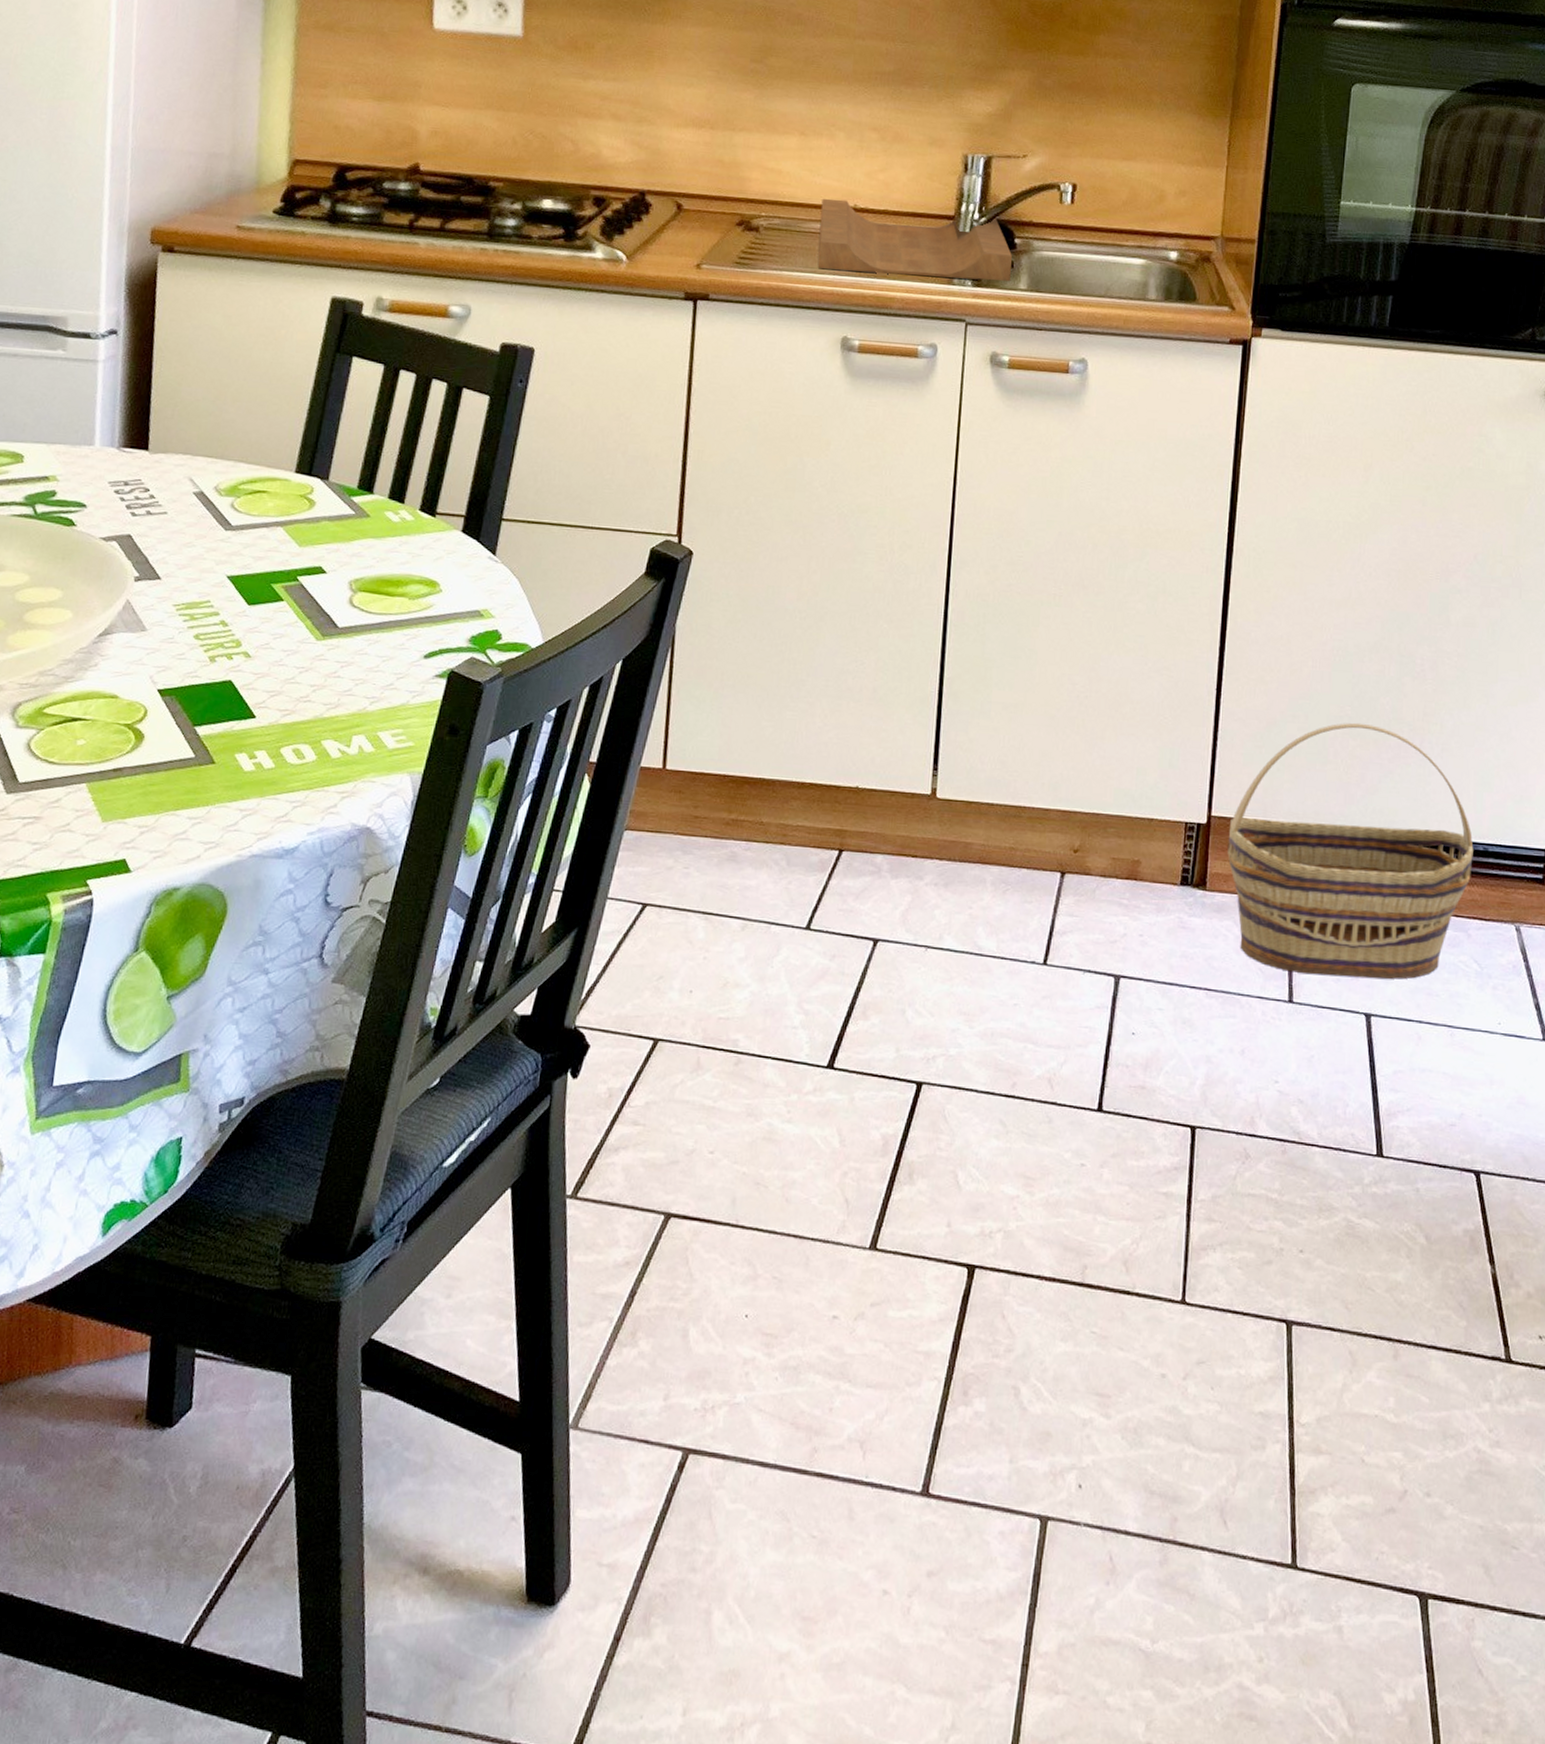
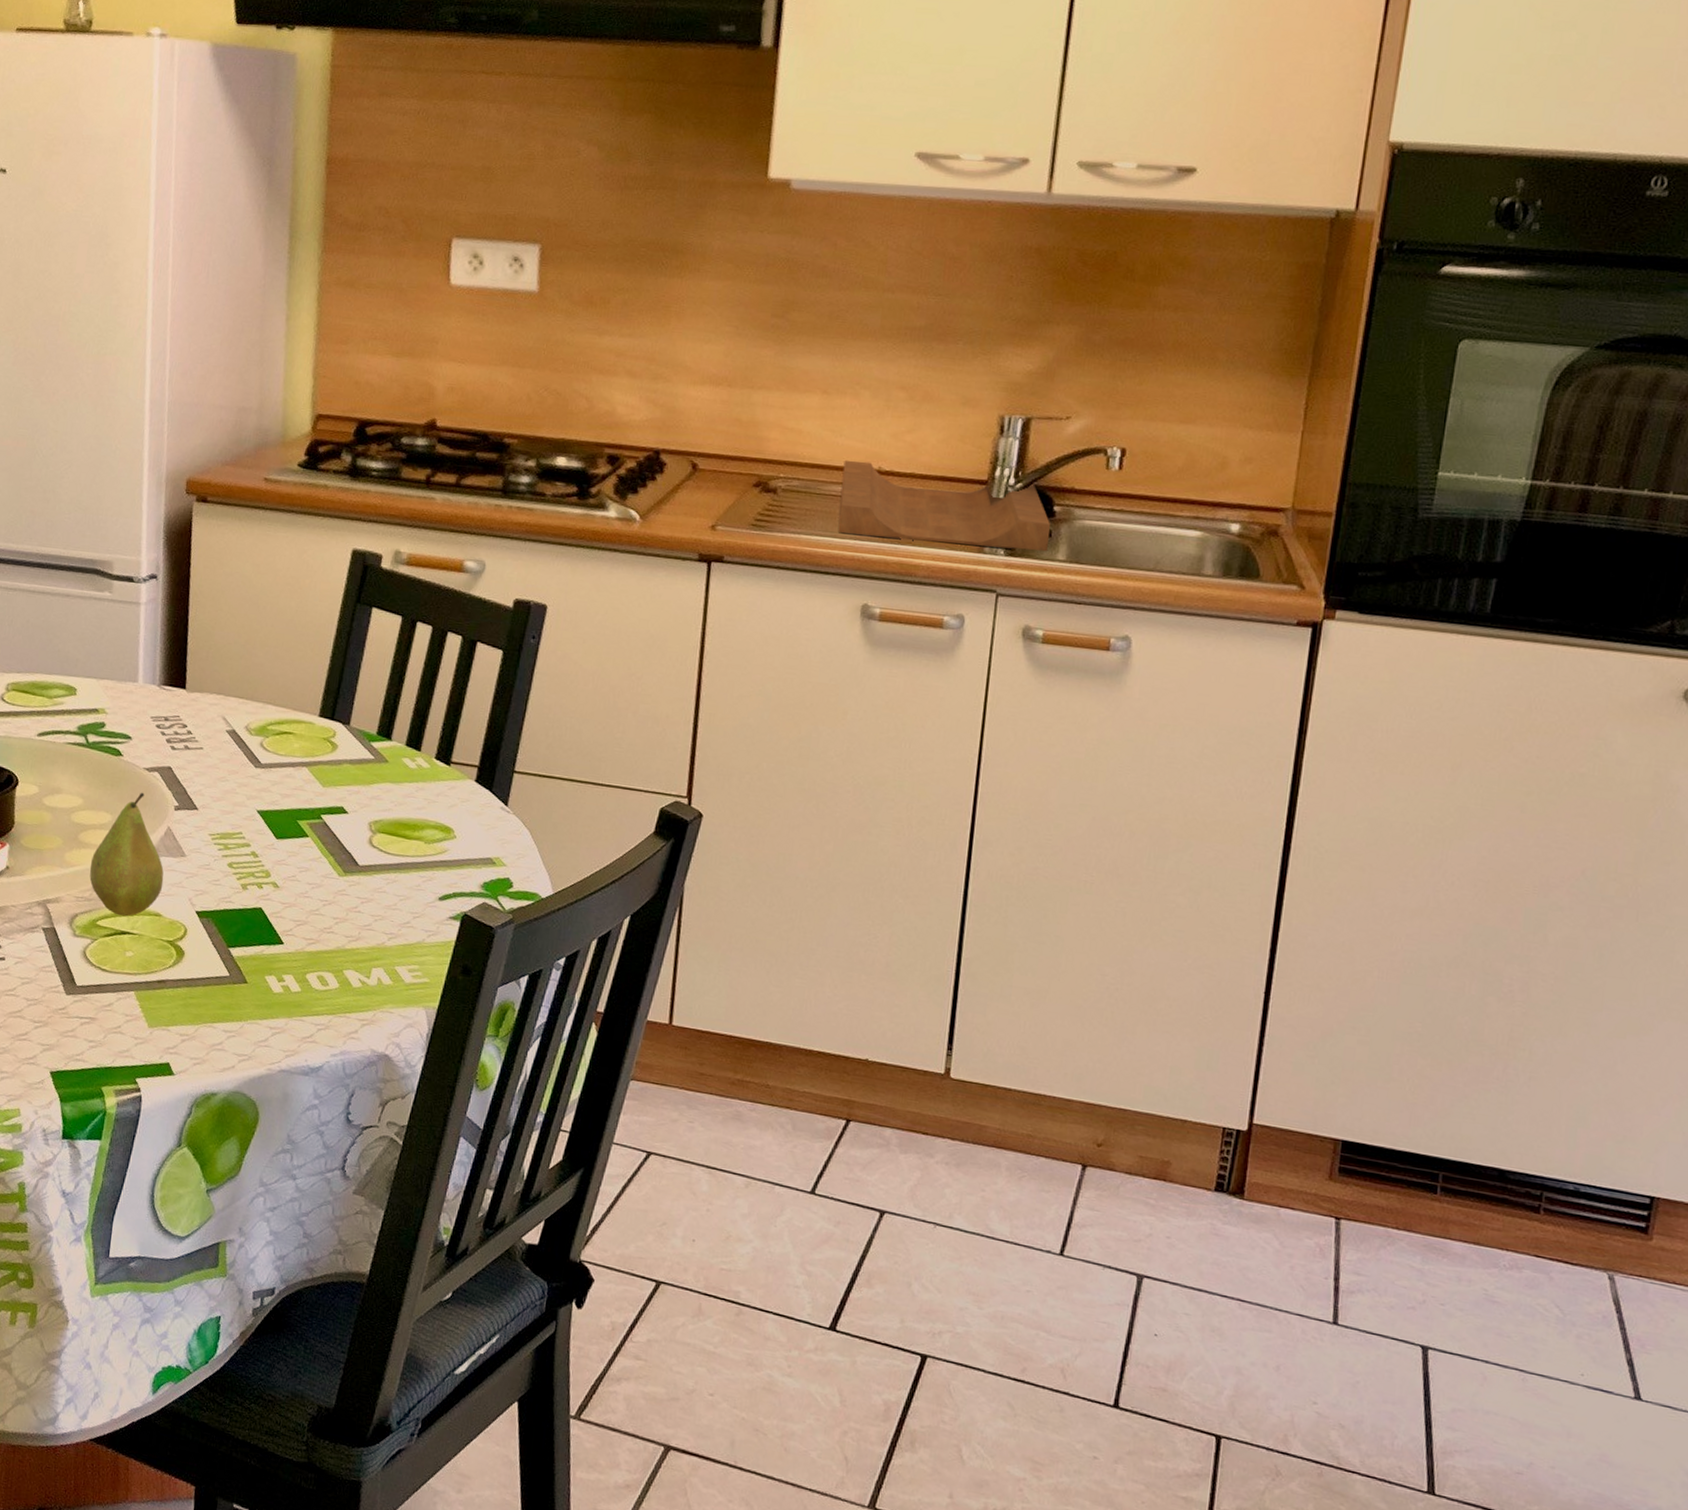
fruit: none [35,564,122,702] -> present [89,792,164,917]
basket: present [1227,722,1474,979] -> none [1269,1039,1562,1316]

